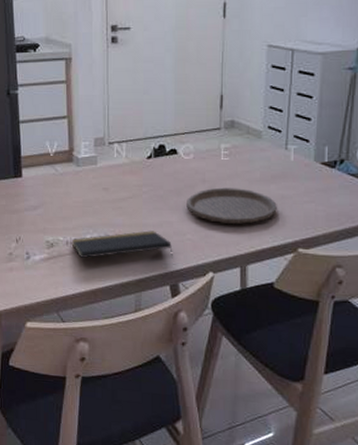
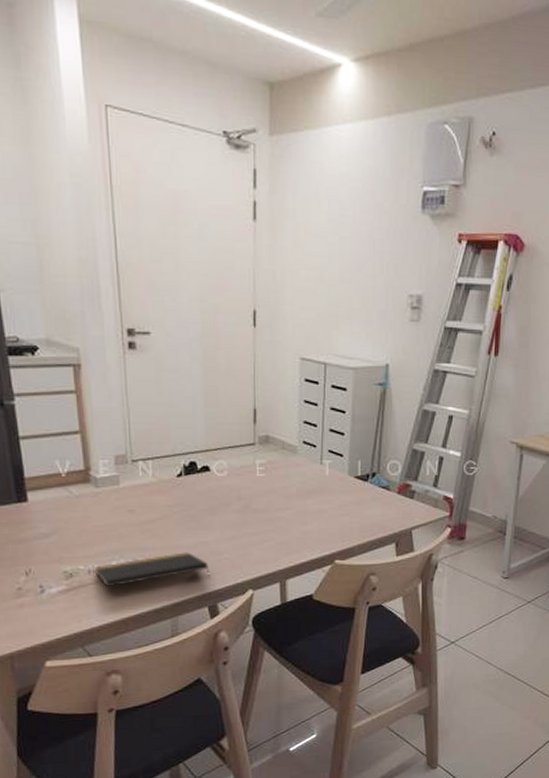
plate: present [187,187,277,224] -> none [222,504,314,540]

